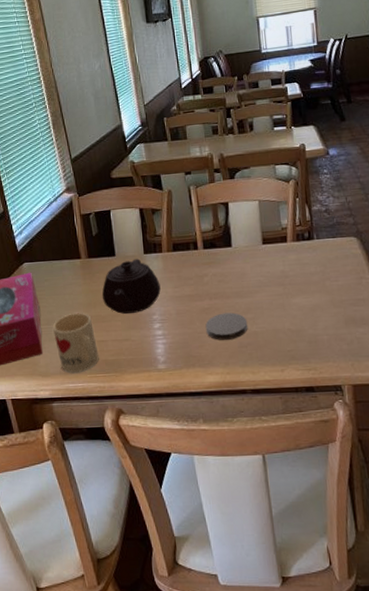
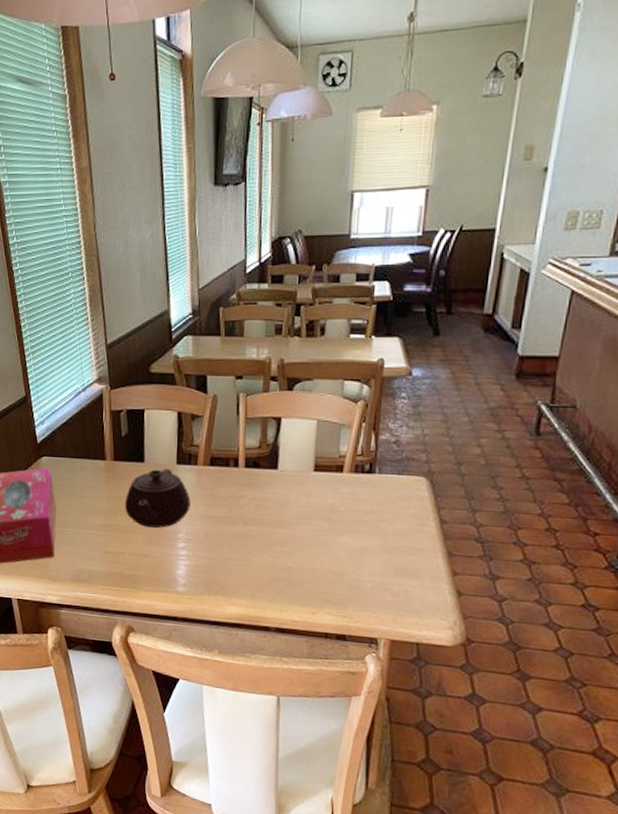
mug: present [52,312,99,373] -> none [67,518,114,582]
coaster: present [205,312,248,340] -> none [234,541,283,572]

